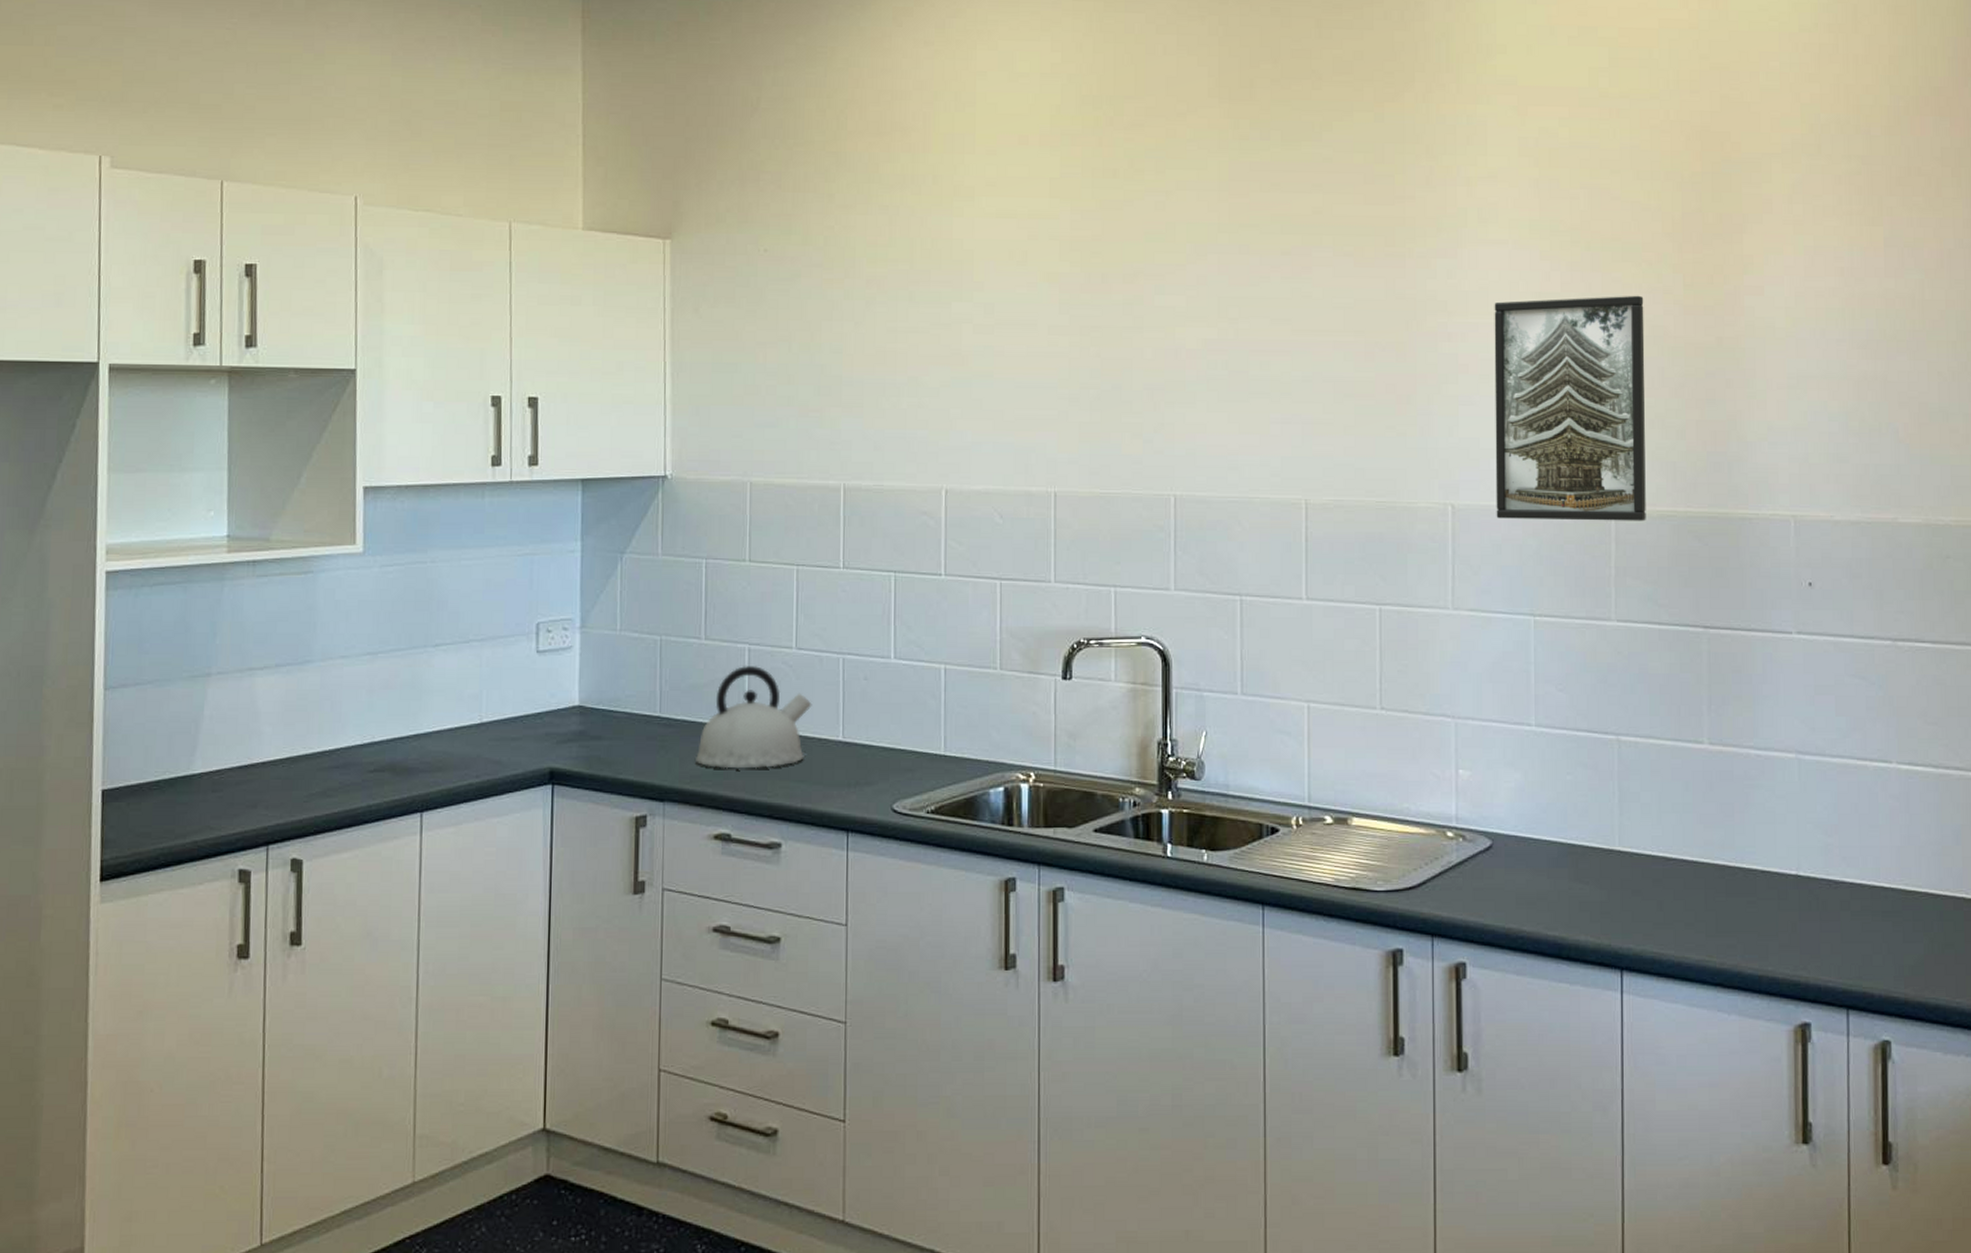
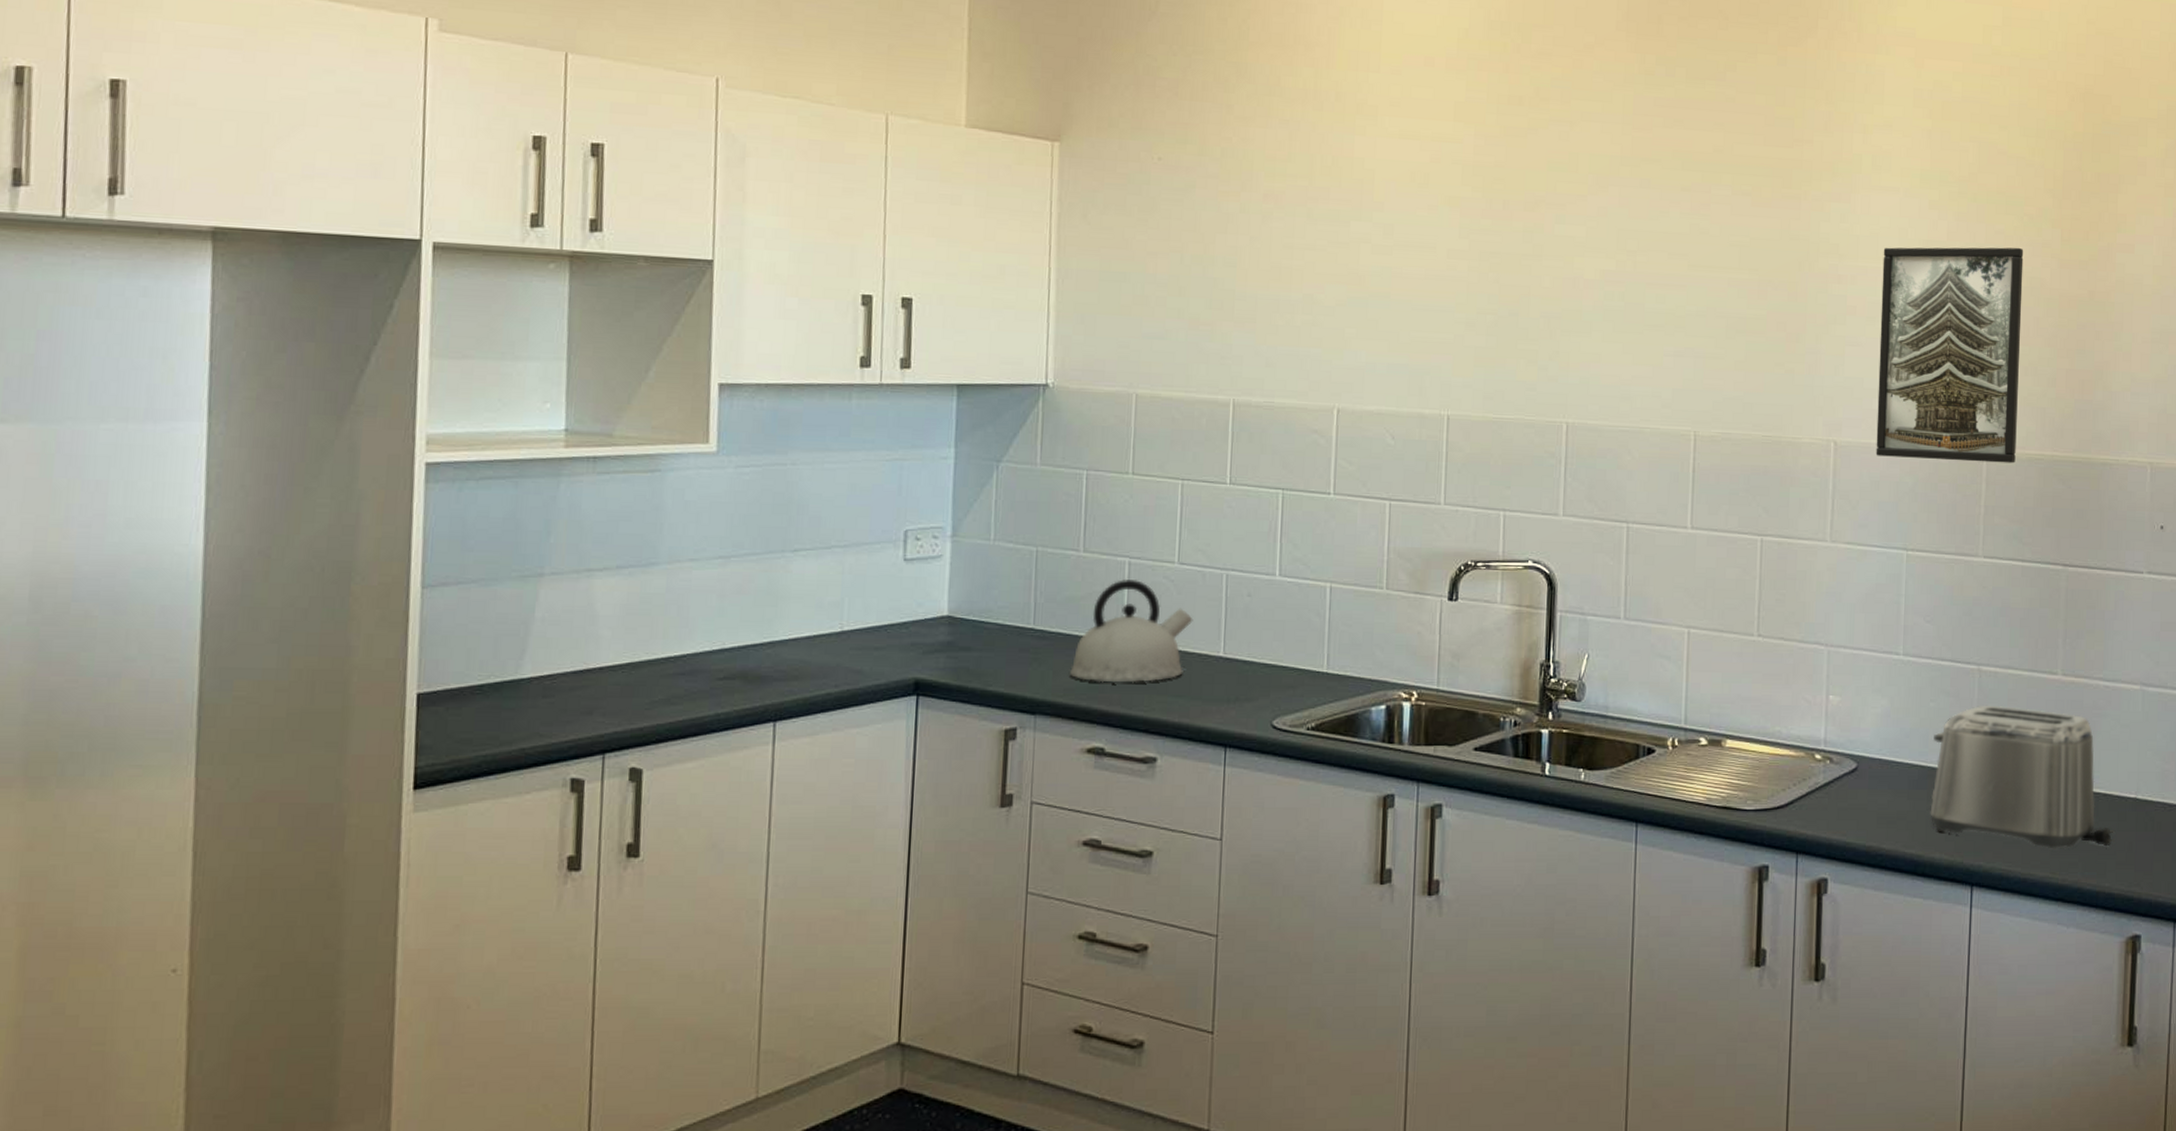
toaster: none [1572,777,1776,931] -> present [1930,705,2114,849]

